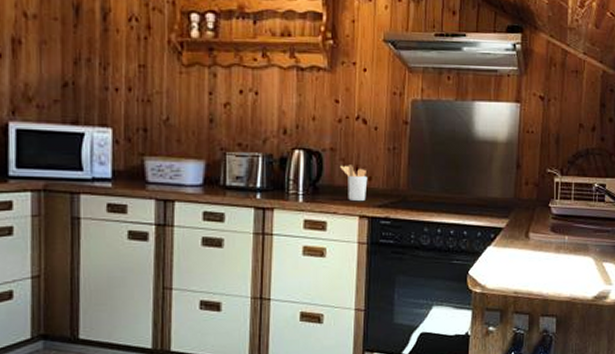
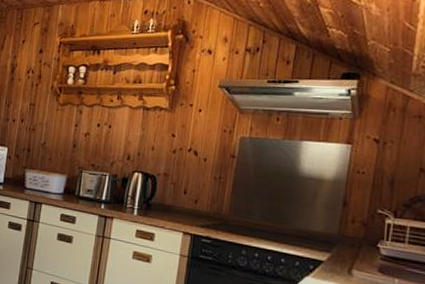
utensil holder: present [340,165,368,201] -> none [171,188,194,220]

